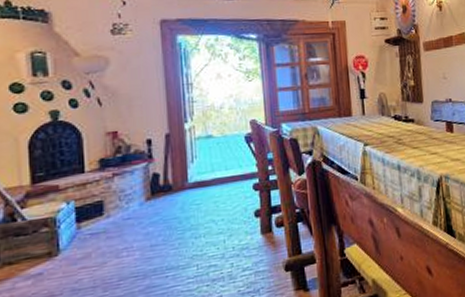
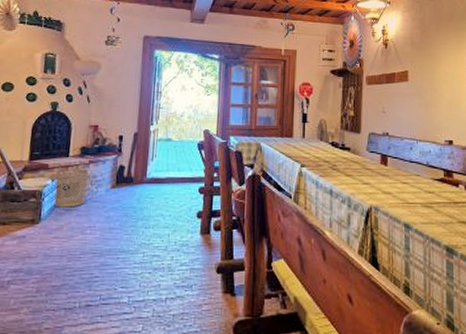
waste bin: none [70,184,115,233] -> present [54,168,88,208]

